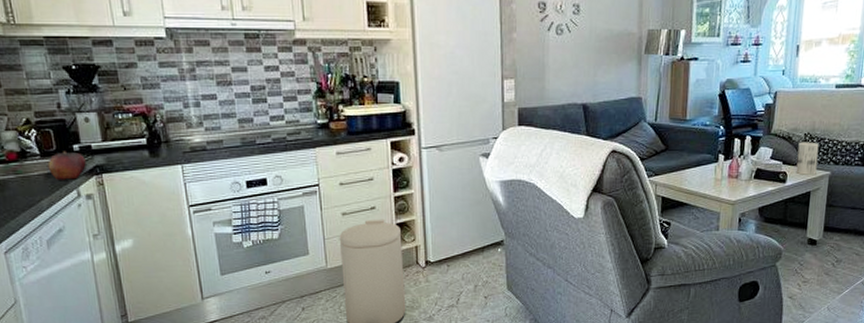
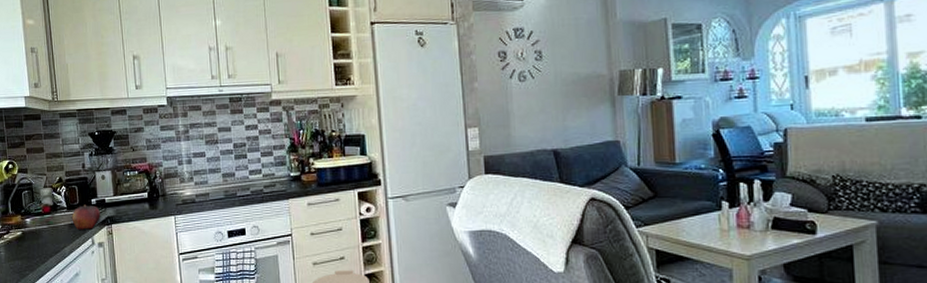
candle: present [796,142,819,176] -> none [826,185,857,226]

